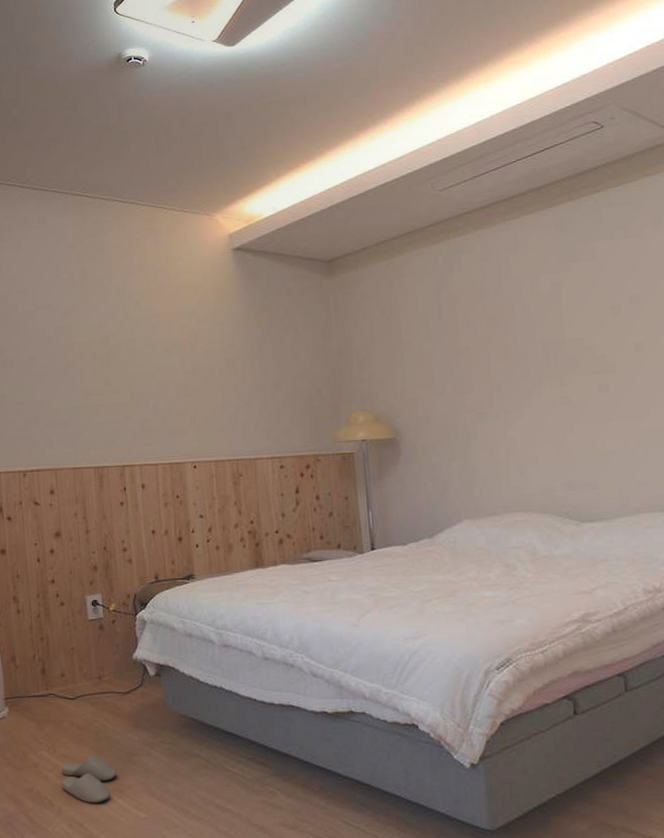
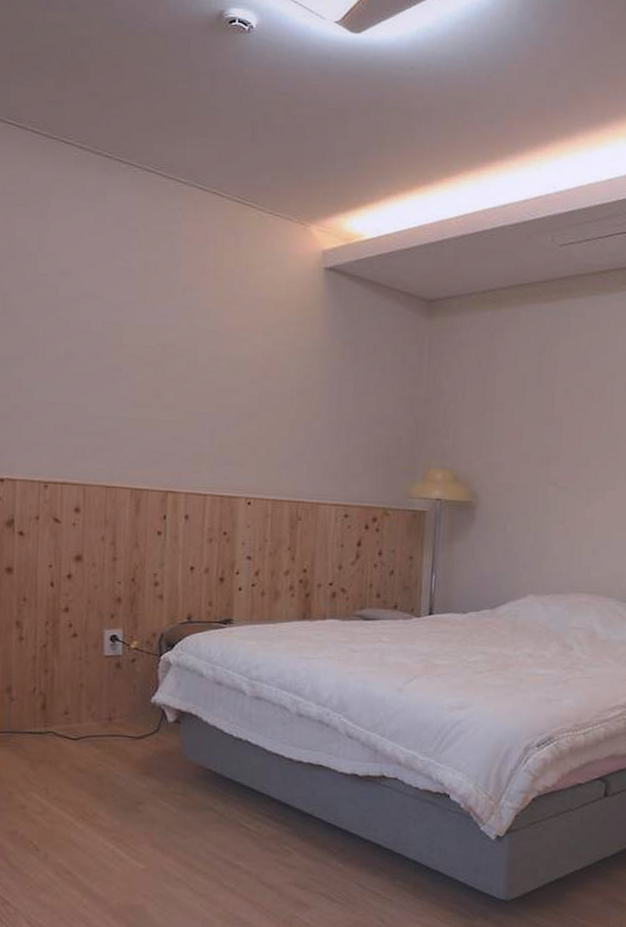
slippers: present [61,754,117,804] -> none [52,800,117,851]

